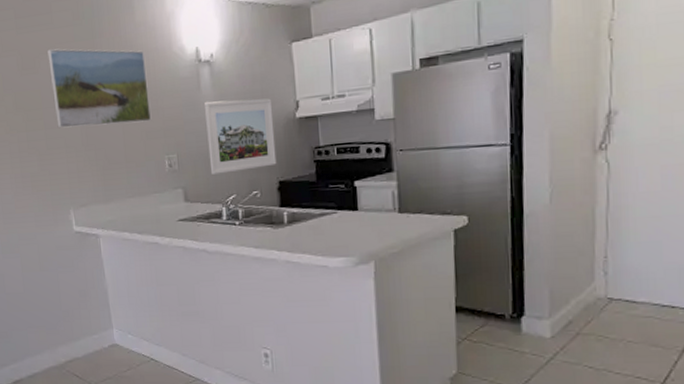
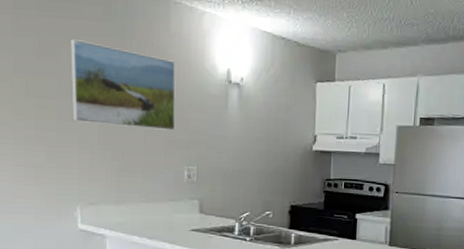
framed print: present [203,98,277,175] -> none [228,121,293,192]

